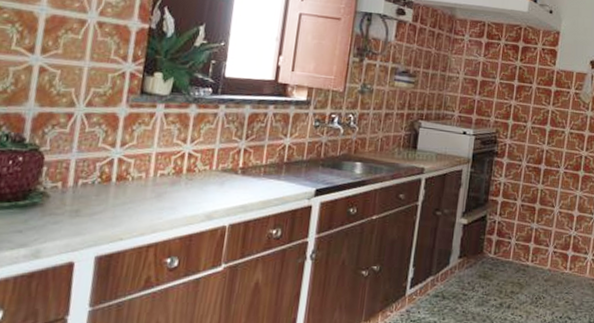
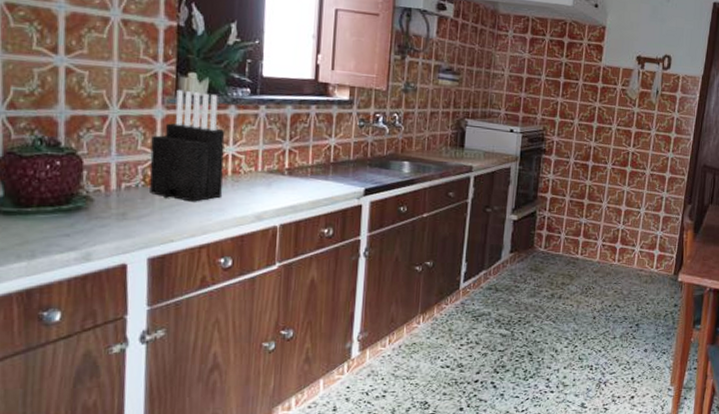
knife block: none [104,88,184,200] -> present [149,89,225,202]

